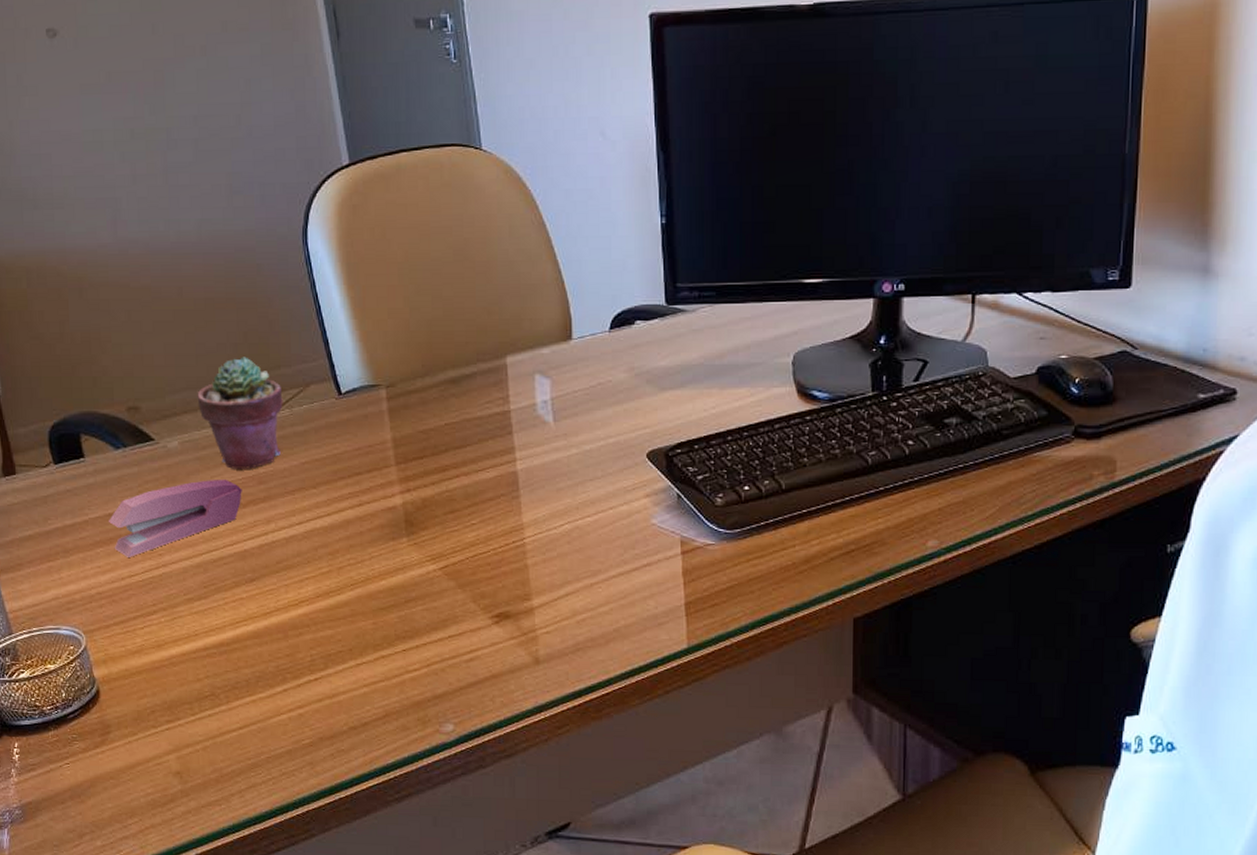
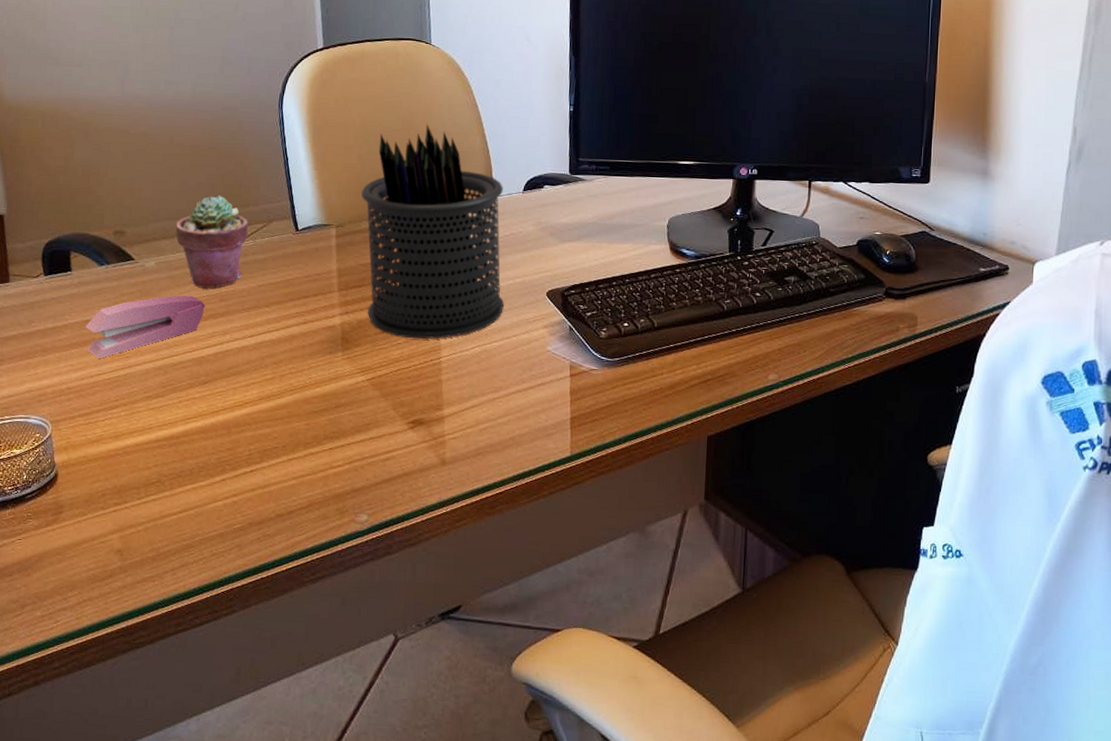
pen holder: none [411,252,595,518] -> present [360,124,504,339]

